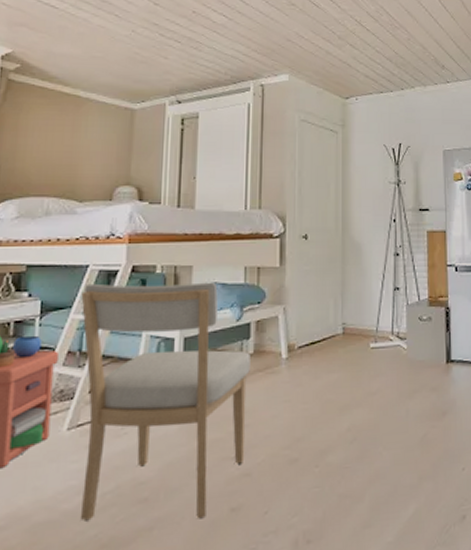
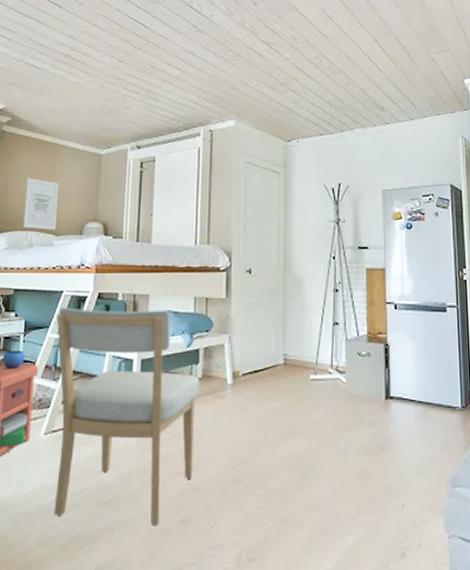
wall art: none [37,135,82,196] -> present [23,178,59,231]

